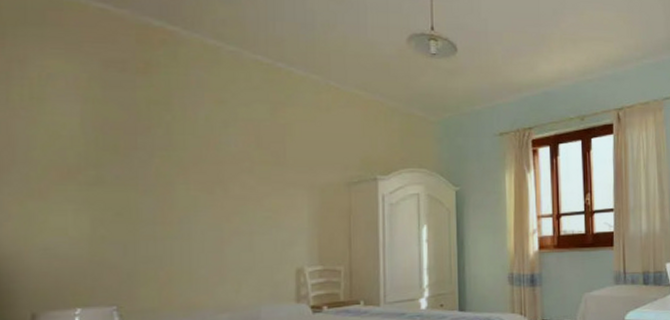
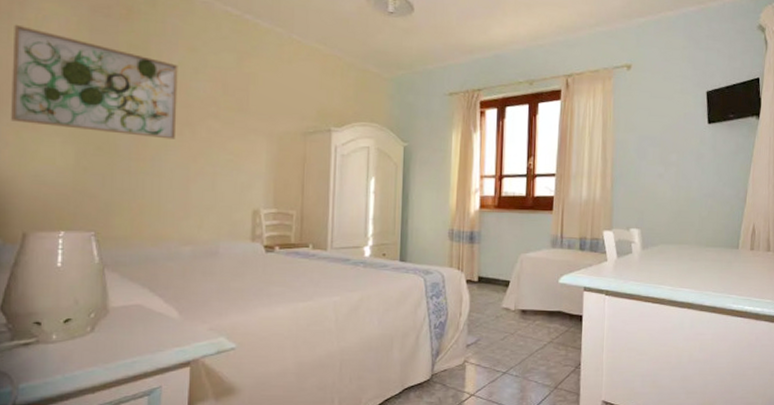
wall art: none [12,84,206,199] -> present [10,24,178,139]

